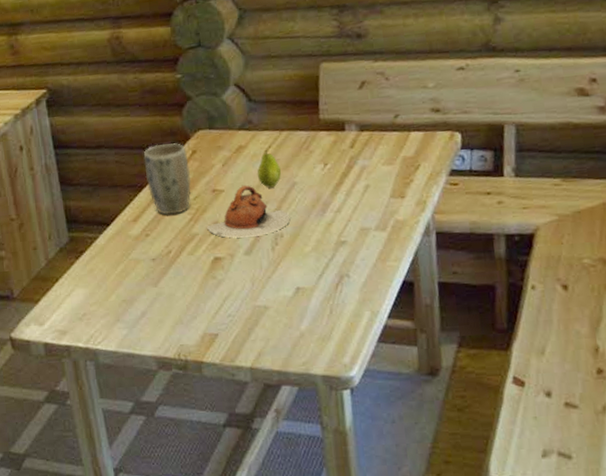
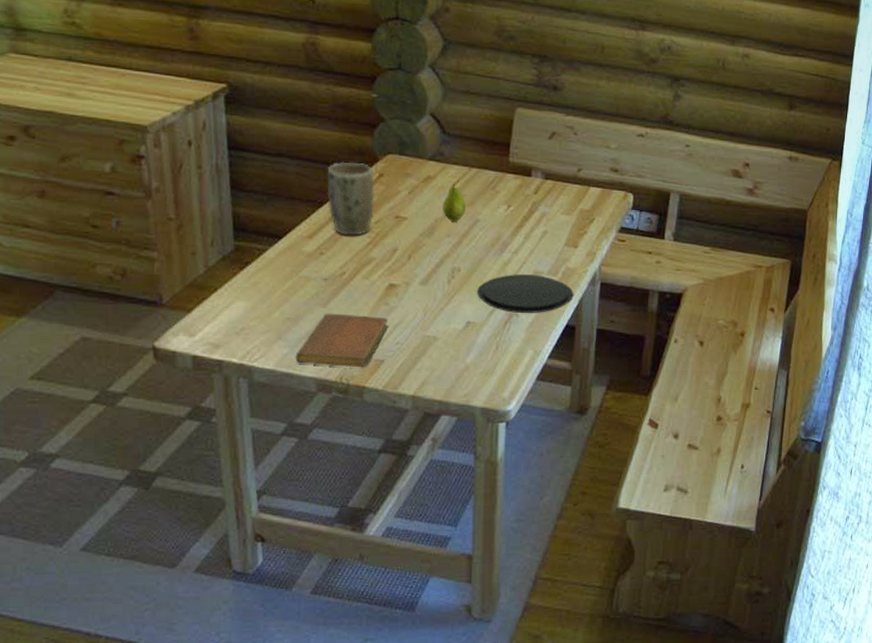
notebook: none [134,291,219,344] -> present [295,313,389,368]
teapot: present [207,185,291,238] -> none [385,216,469,268]
plate: none [303,231,408,274] -> present [477,274,574,313]

